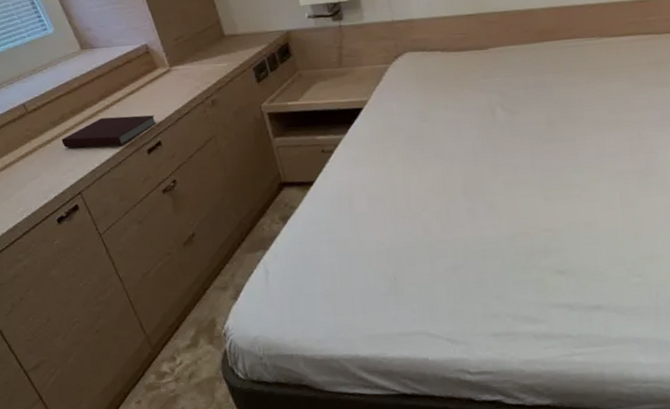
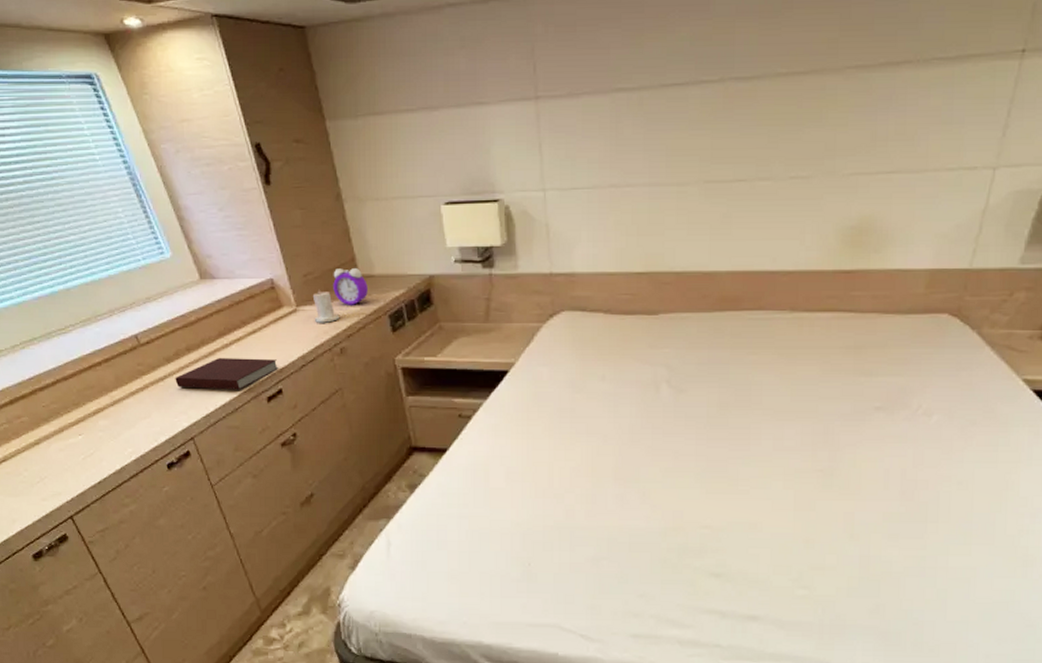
candle: none [183,50,210,80] -> present [312,289,340,323]
alarm clock: none [201,29,233,62] -> present [333,268,368,305]

